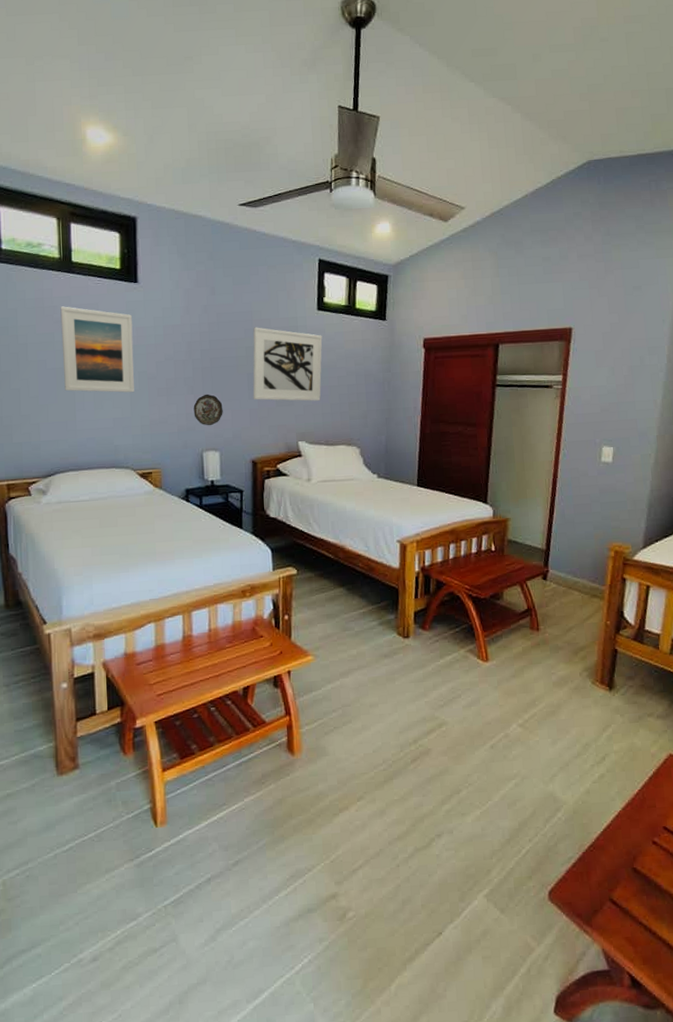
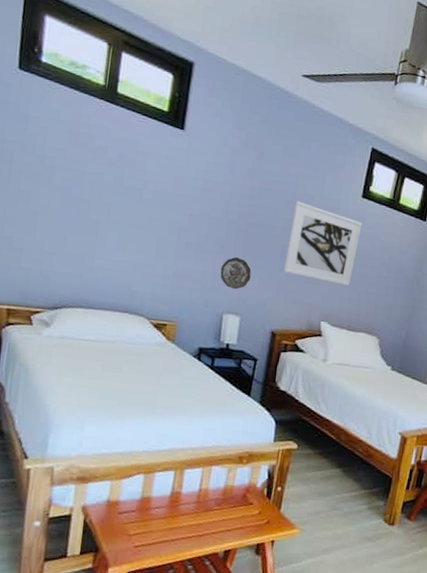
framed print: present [60,306,134,393] -> none [87,136,172,241]

